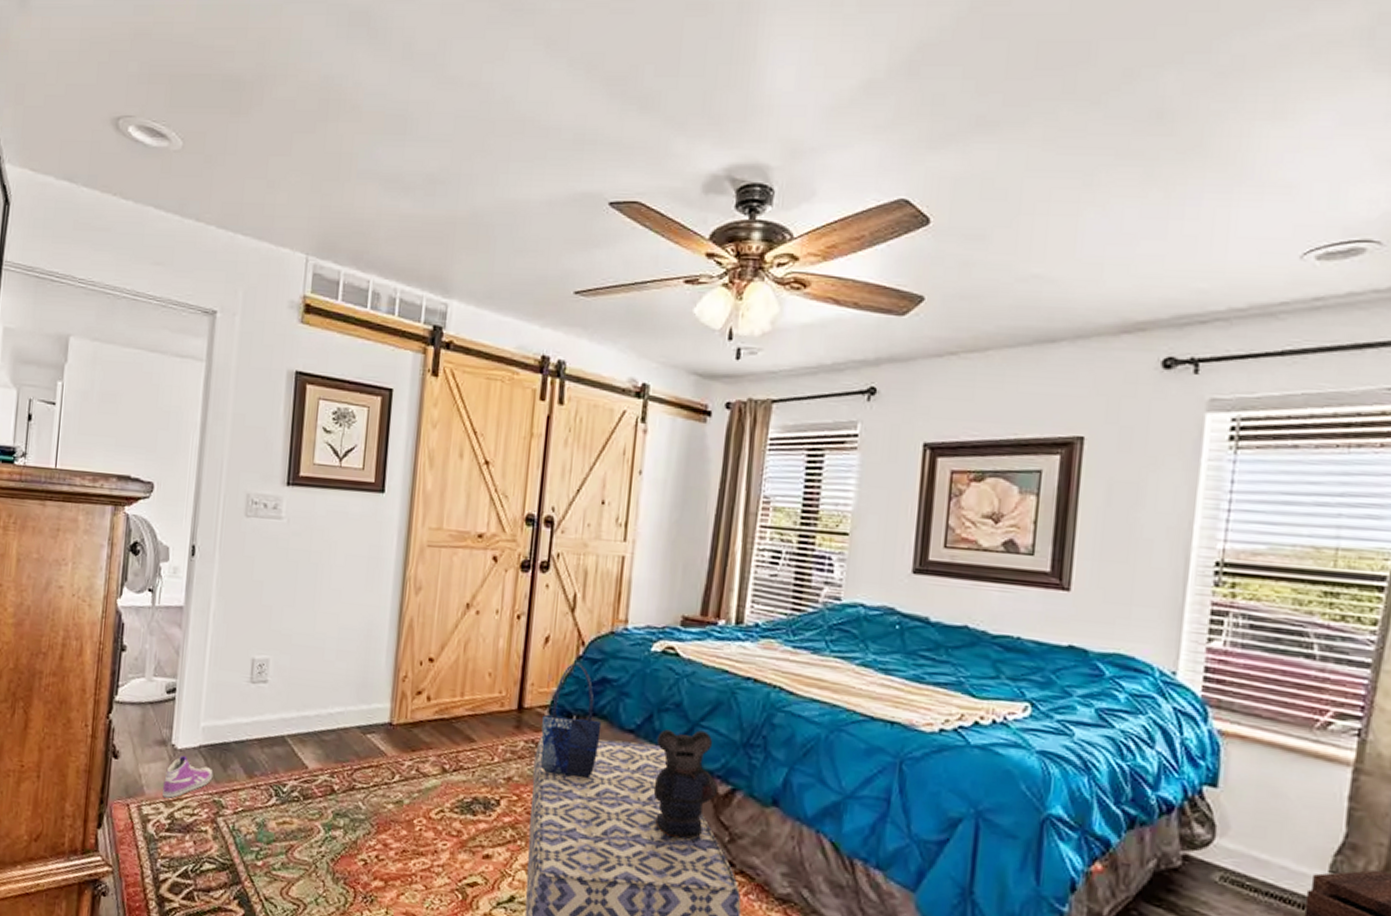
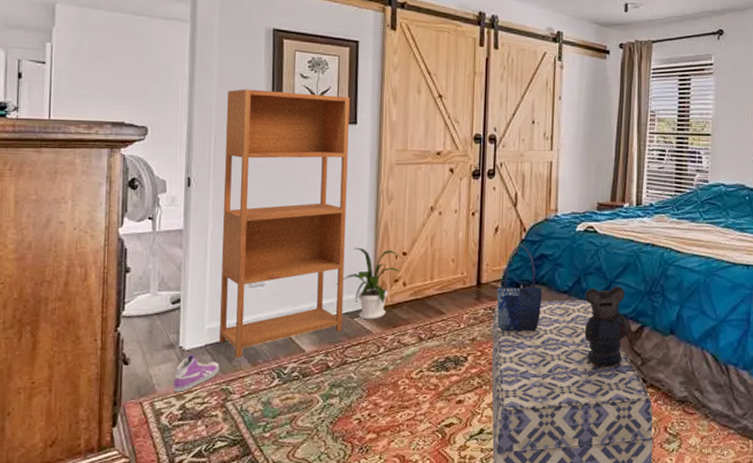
bookcase: none [215,443,378,767] -> present [219,89,350,358]
house plant: none [348,646,428,739] -> present [336,247,402,320]

